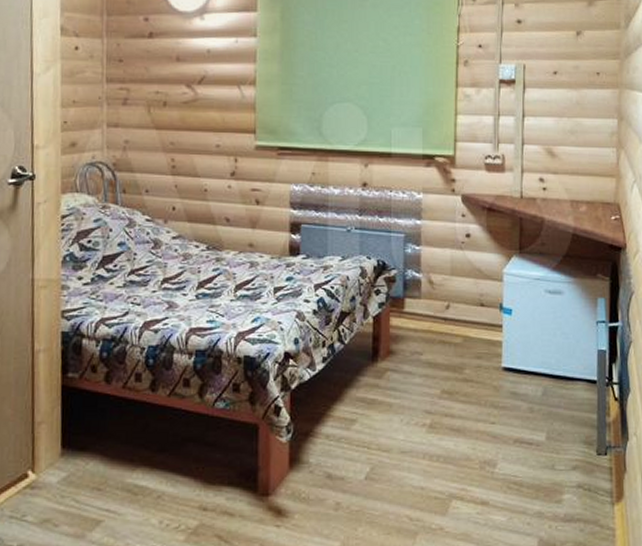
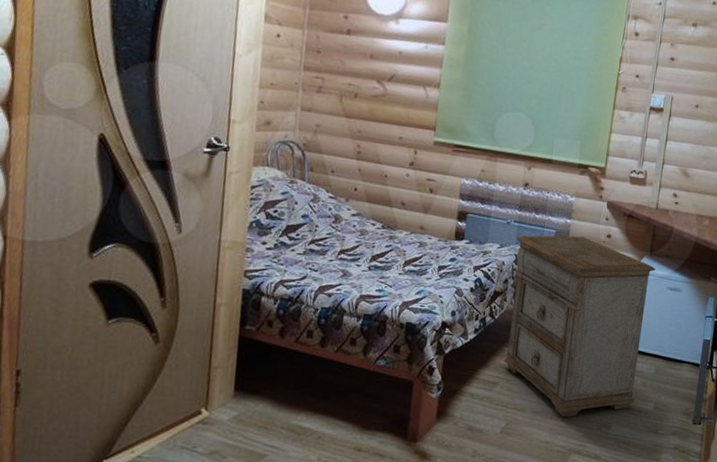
nightstand: none [360,239,529,457] -> present [504,235,656,418]

